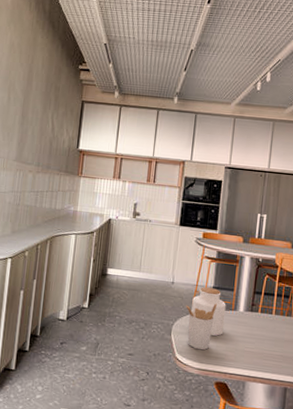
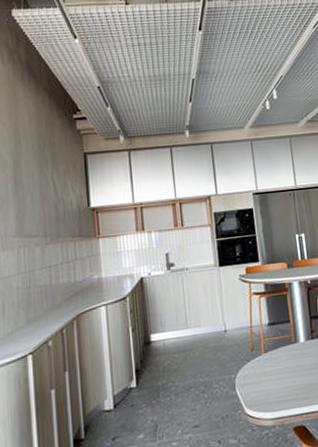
utensil holder: present [186,304,217,350] -> none [244,341,279,398]
jar: present [191,287,226,337] -> none [250,324,290,378]

